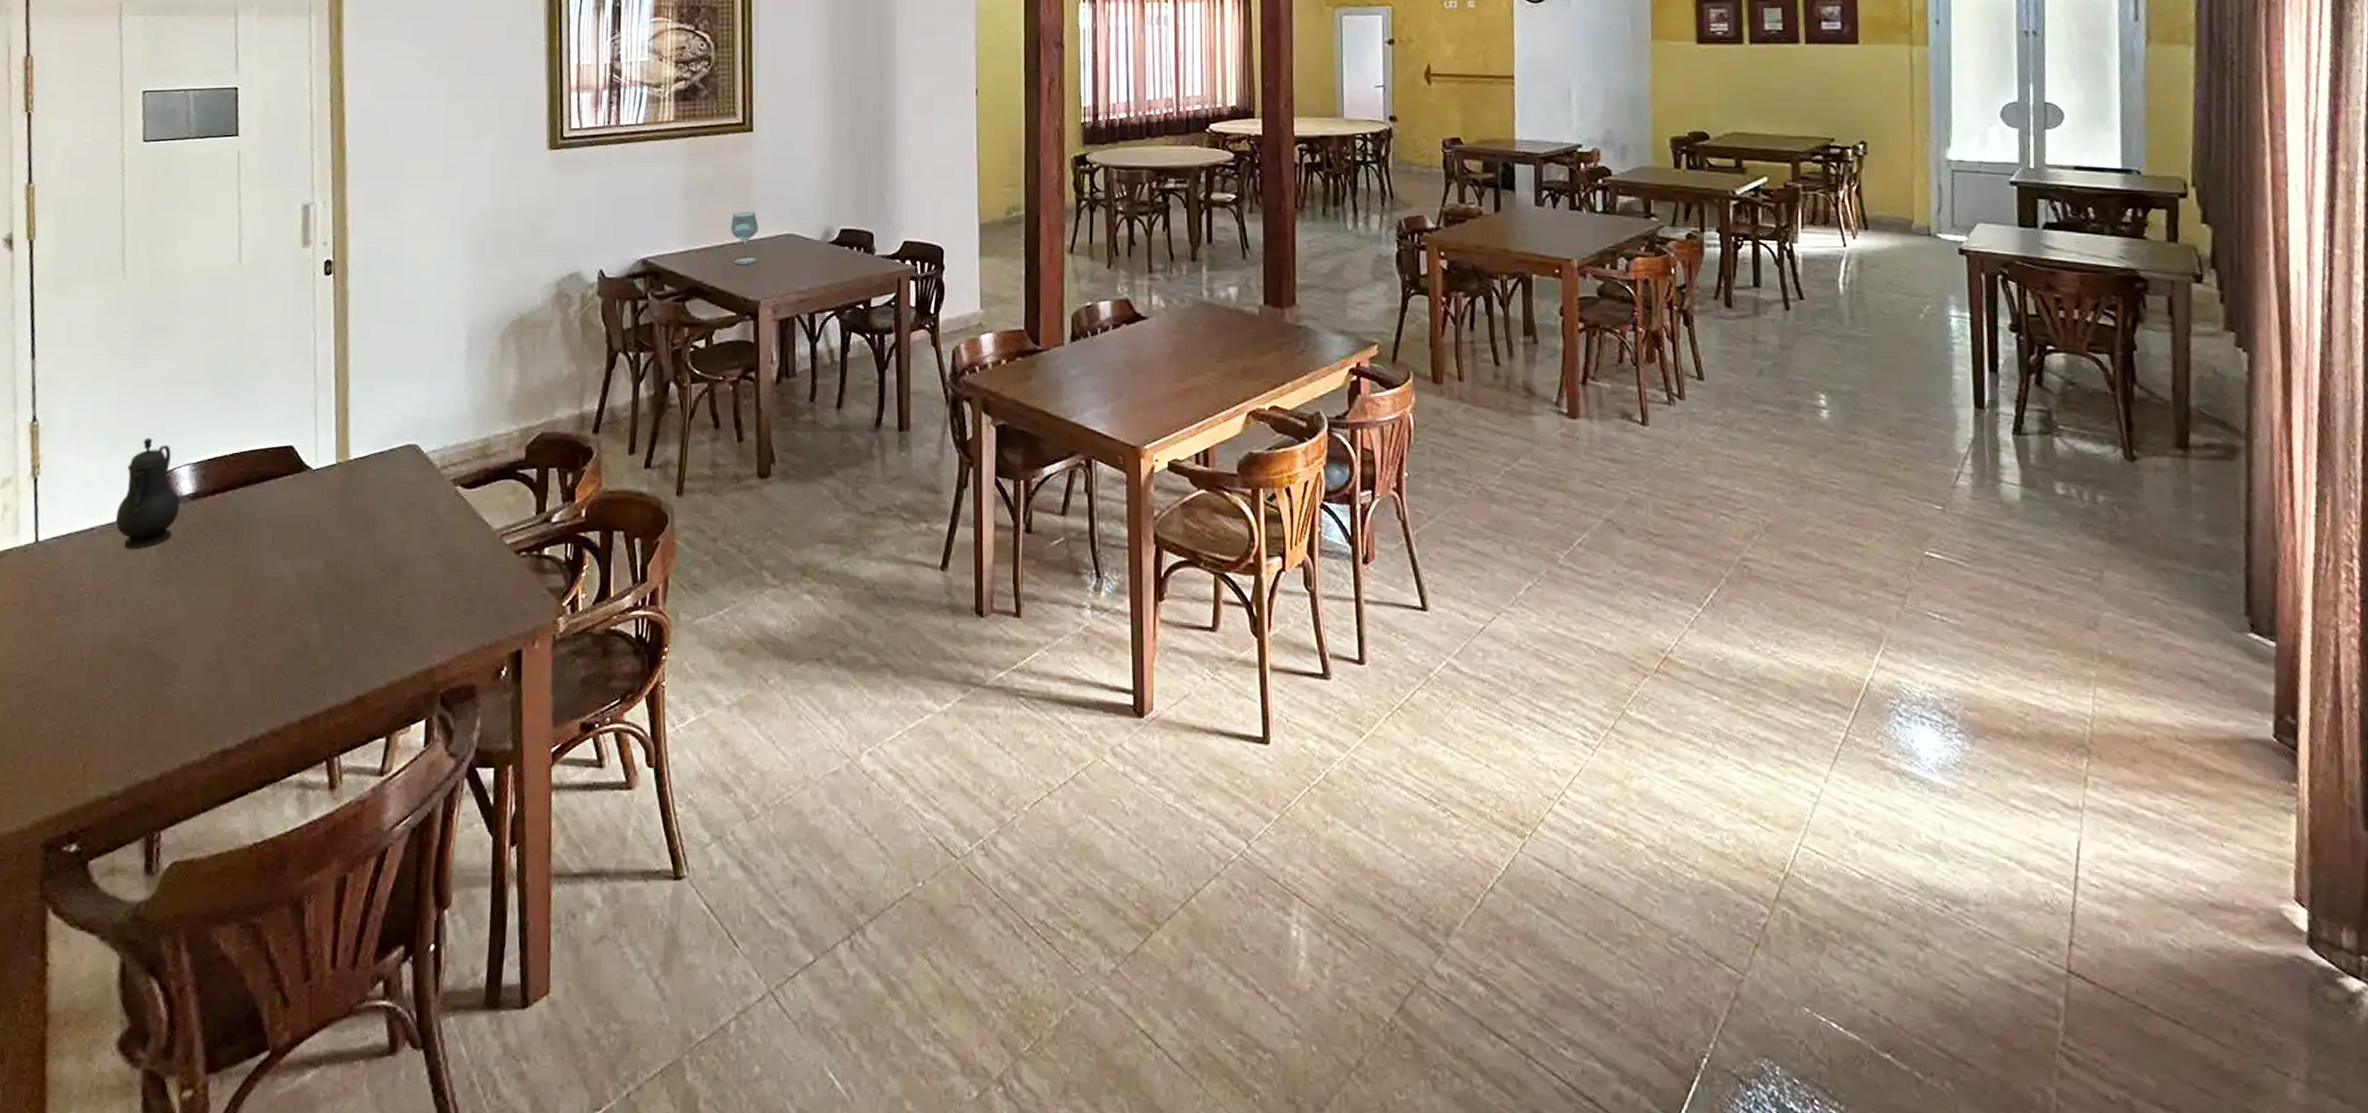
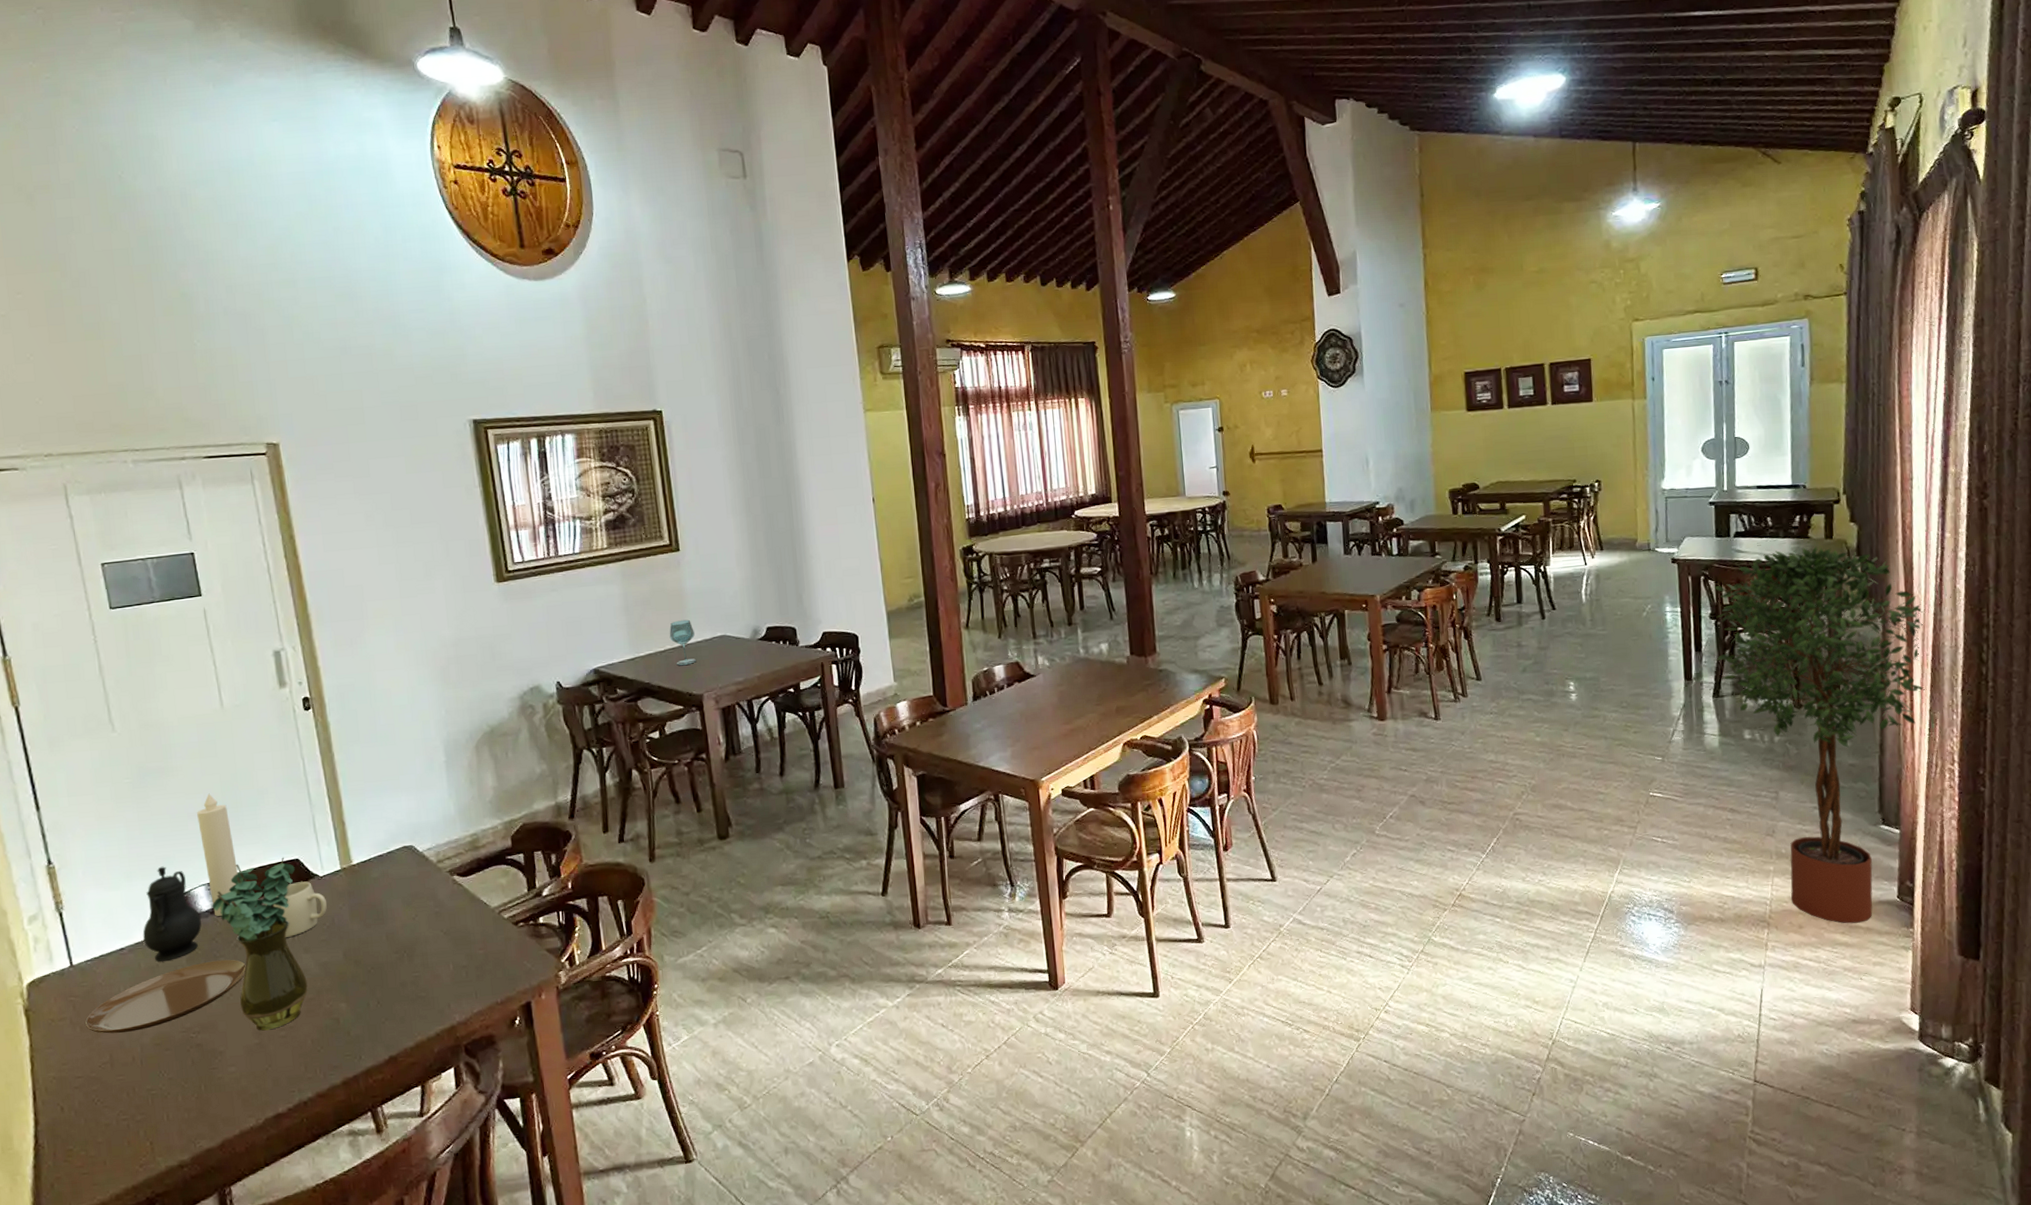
plate: none [39,555,218,628] -> present [85,959,246,1034]
vase: none [193,442,288,646] -> present [212,857,308,1031]
candle: none [194,359,228,503] -> present [197,793,238,916]
mug: none [248,473,316,538] -> present [265,881,328,938]
potted tree: none [2013,250,2309,765] -> present [1713,546,1925,923]

